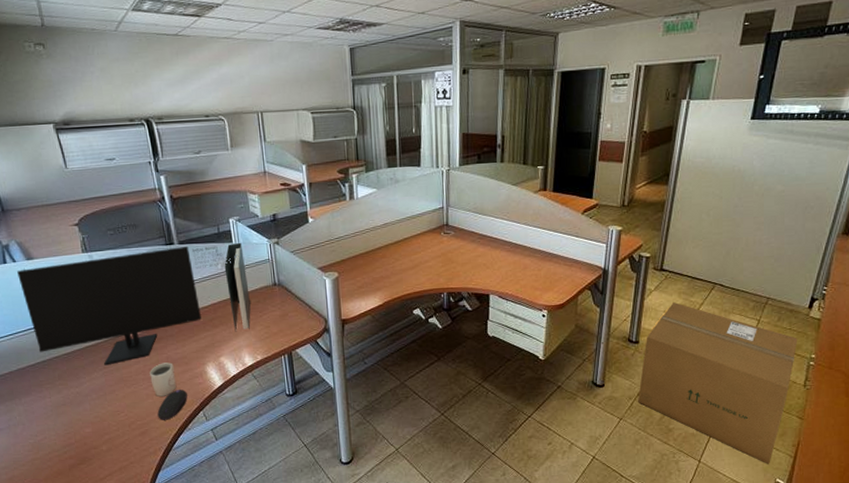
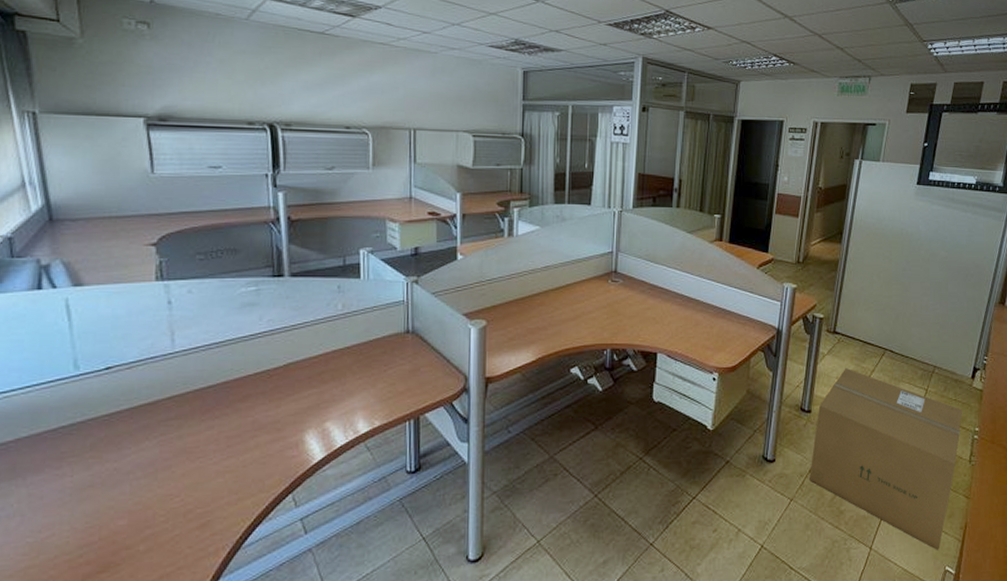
computer monitor: present [17,246,238,366] -> none [55,280,365,432]
mug: present [150,362,176,397] -> none [225,428,262,474]
computer mouse: present [157,390,188,420] -> none [228,465,274,507]
binder: present [224,242,251,332] -> none [345,278,374,390]

